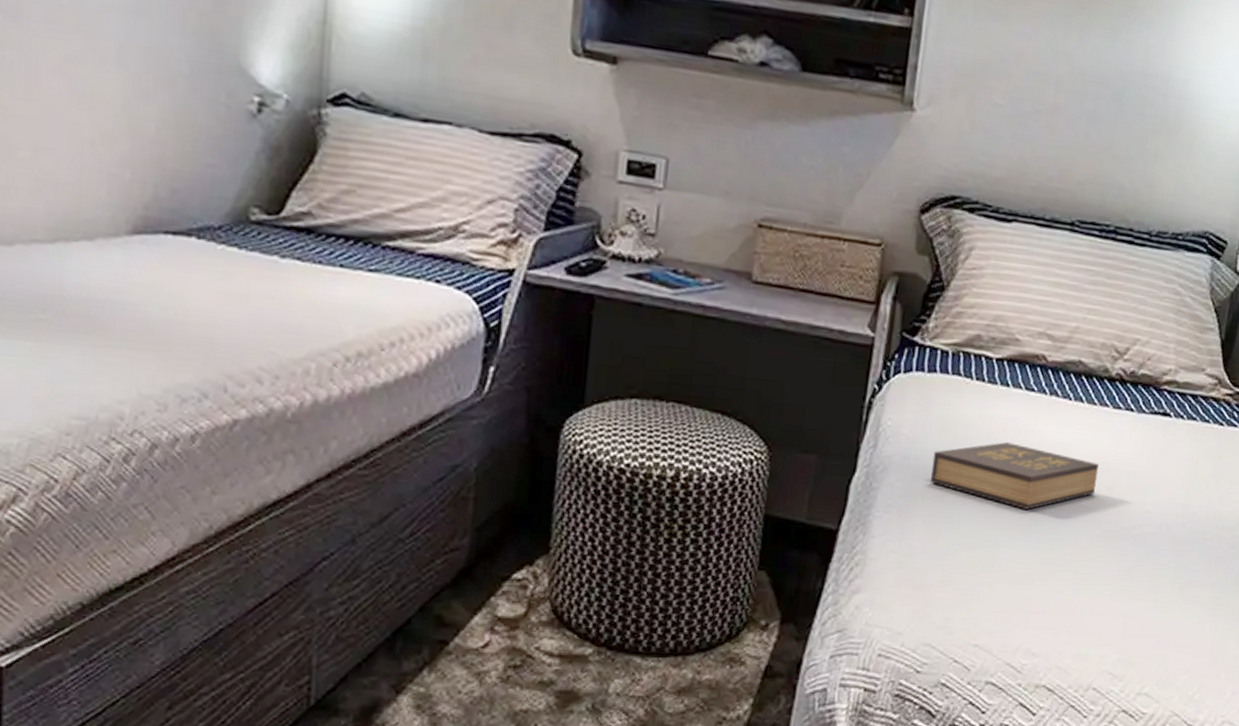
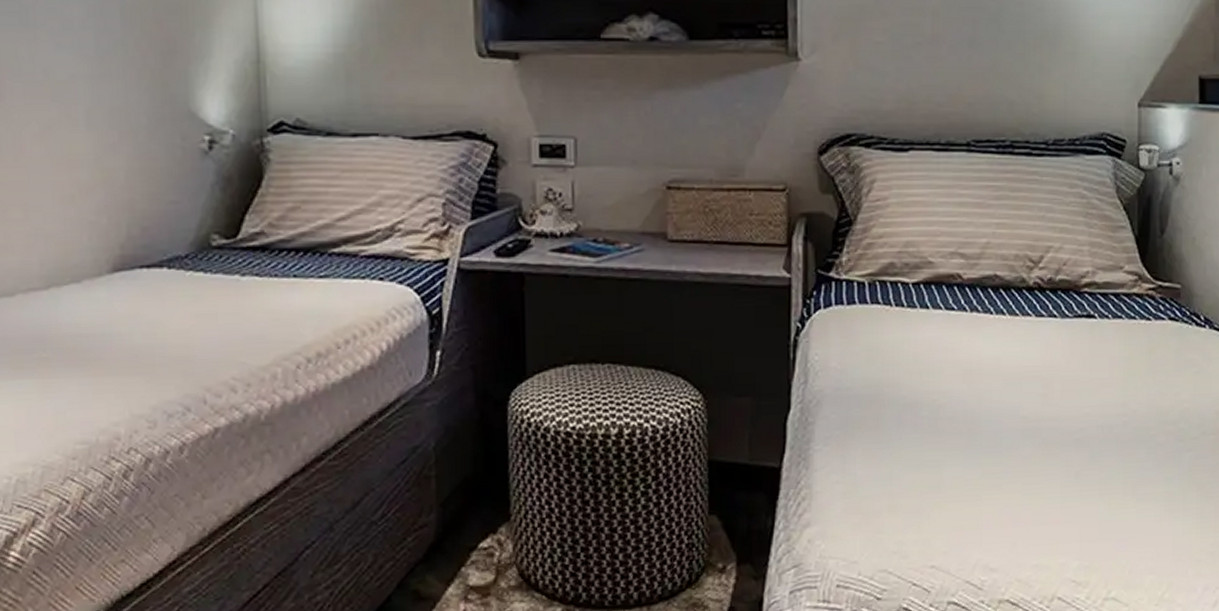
hardback book: present [930,442,1099,510] -> none [864,363,1031,427]

